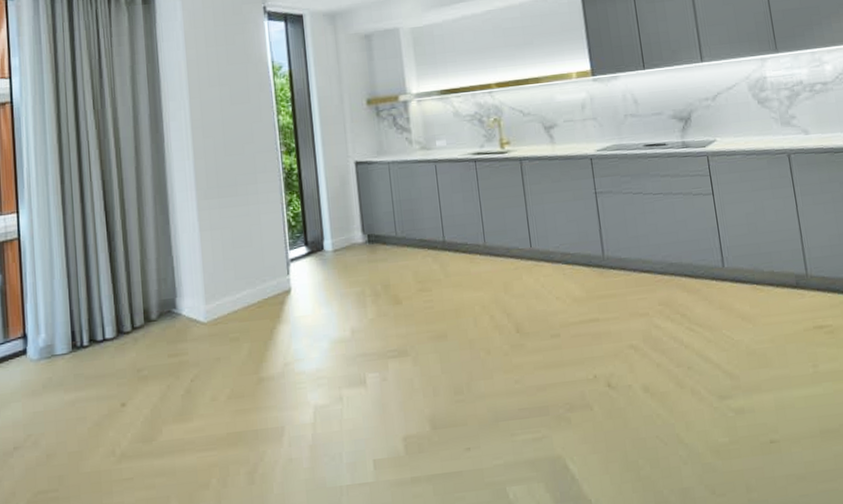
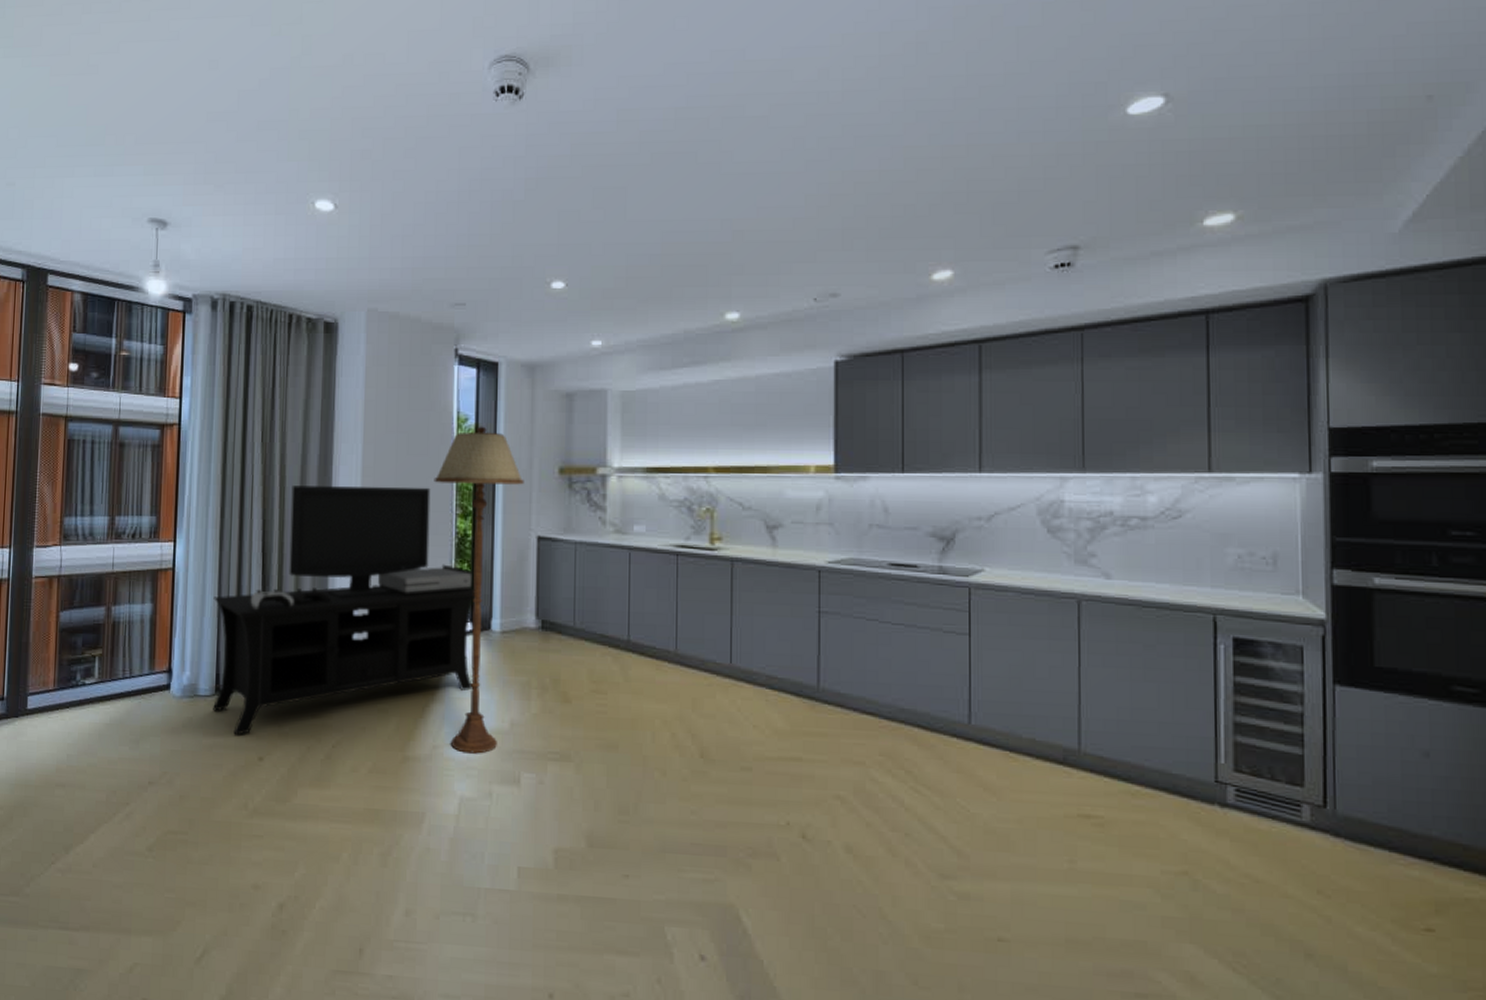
media console: none [61,131,314,387] -> present [213,485,475,735]
floor lamp: none [257,71,342,365] -> present [434,426,524,754]

